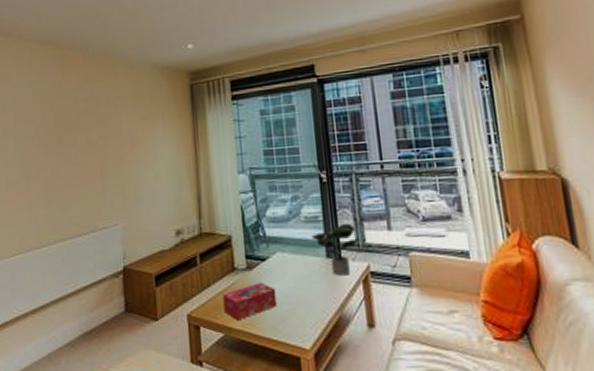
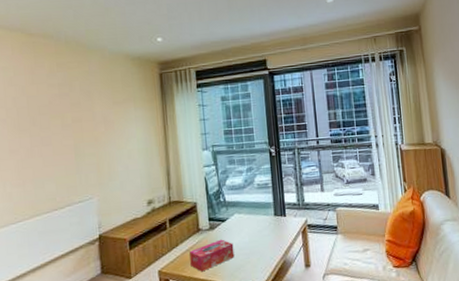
potted plant: present [311,223,361,276] -> none [262,187,301,230]

